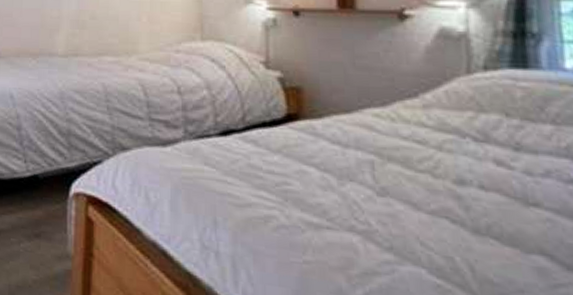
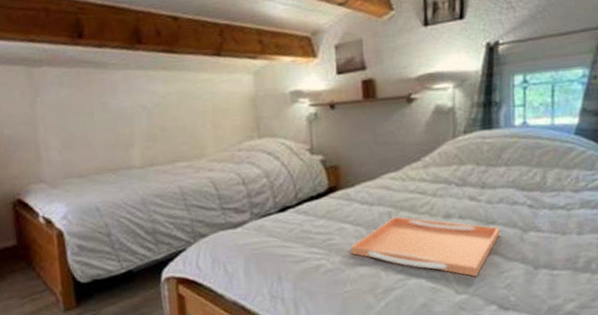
serving tray: none [314,167,549,284] -> present [350,216,500,277]

